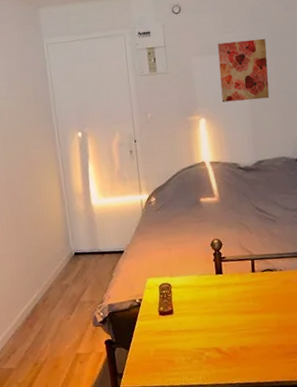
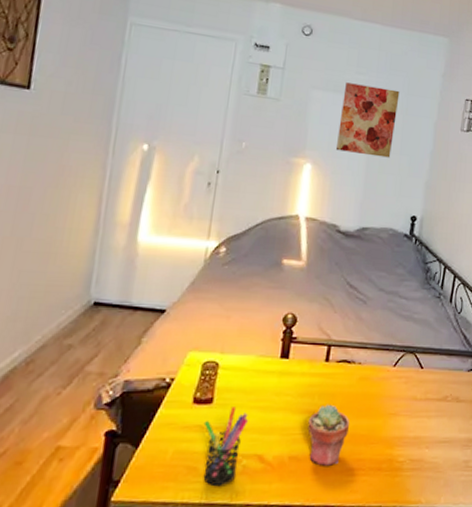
pen holder: none [170,314,203,373] -> present [203,407,249,487]
potted succulent: none [249,305,283,352] -> present [307,404,349,466]

